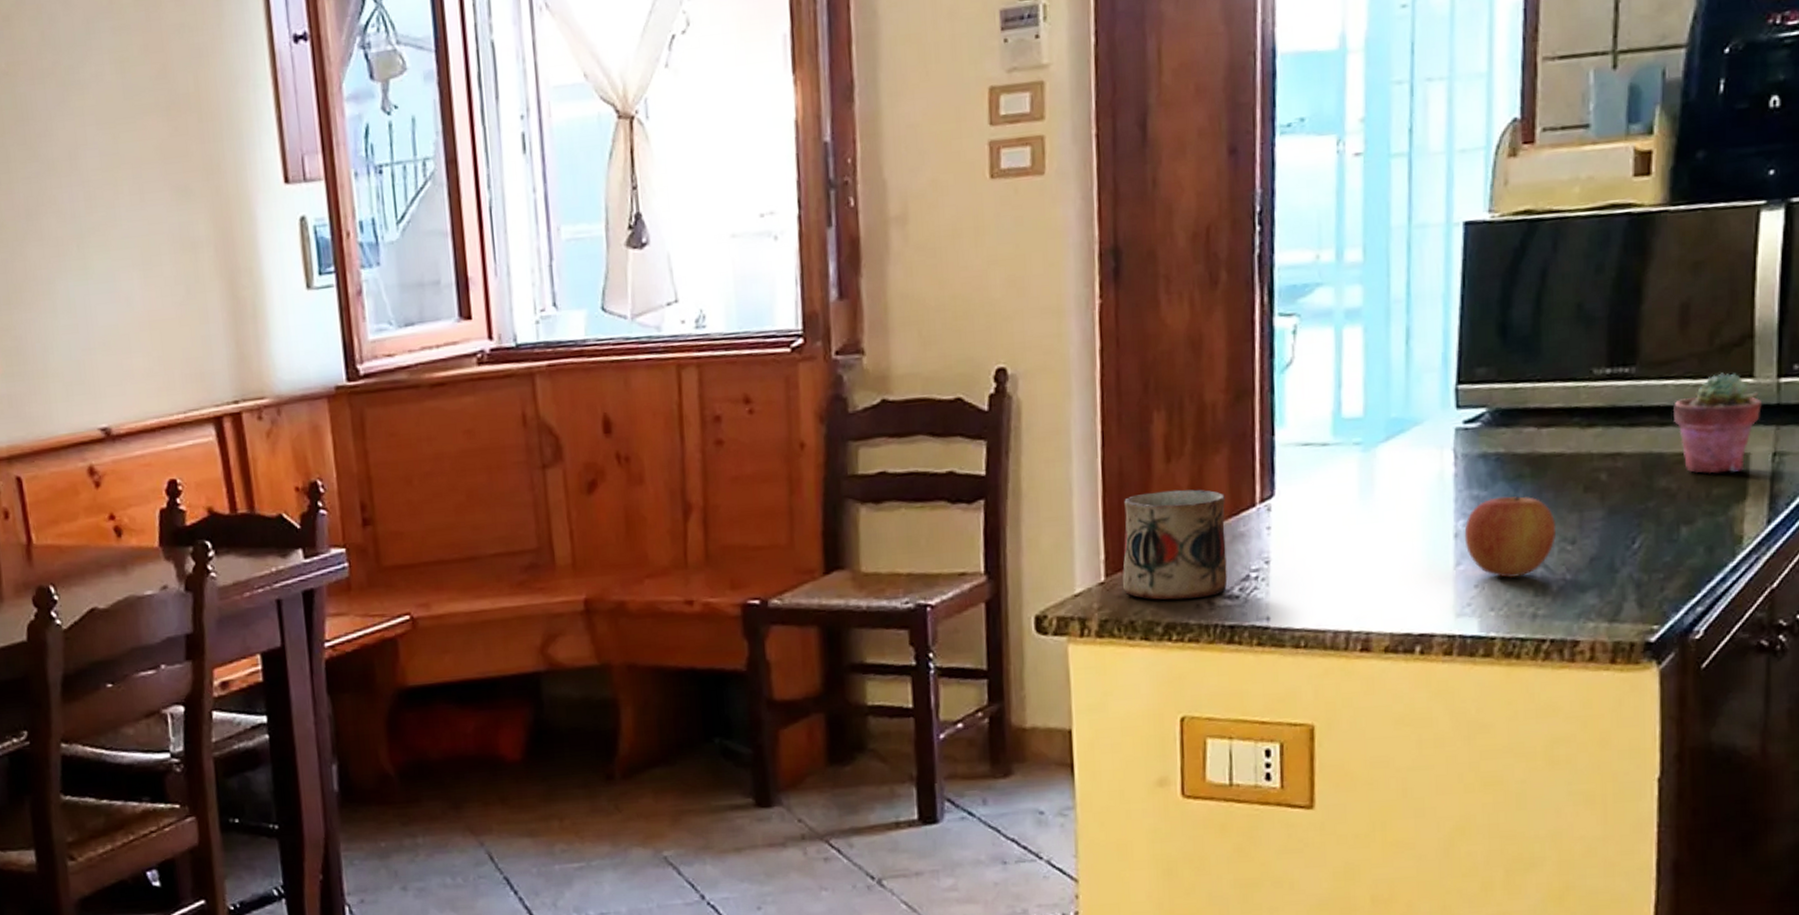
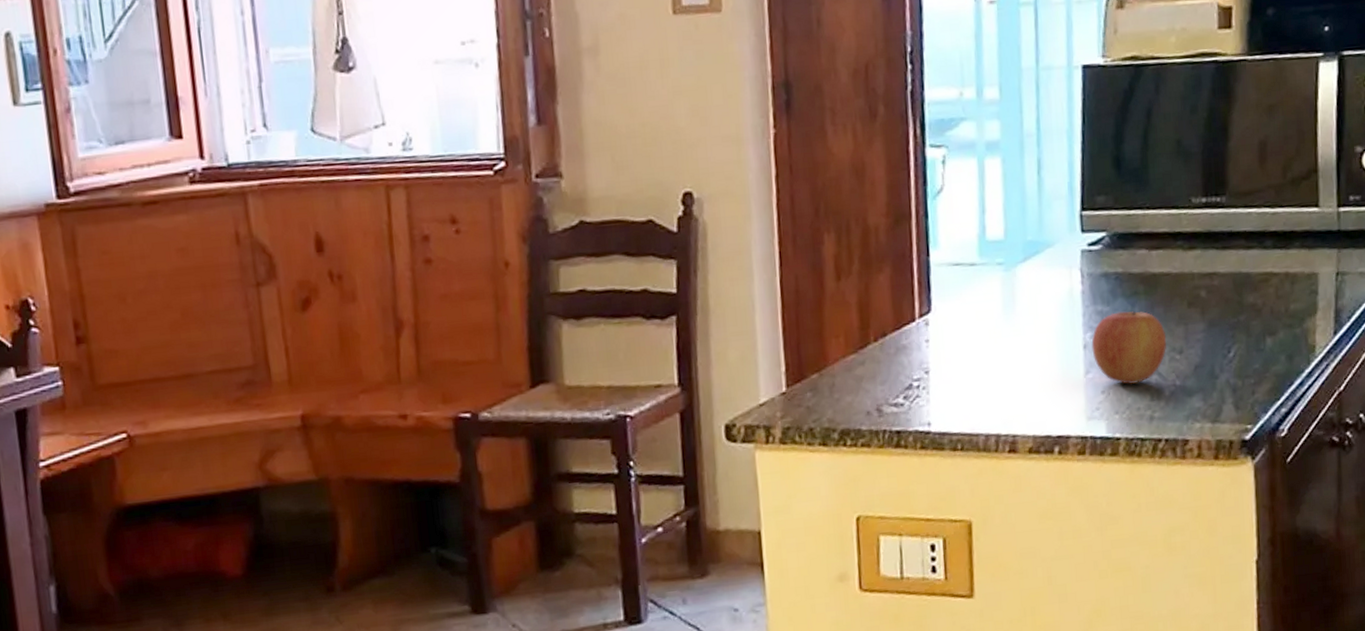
mug: present [1123,489,1228,600] -> none [801,305,893,408]
potted succulent: present [1674,372,1762,474] -> none [1257,202,1326,291]

